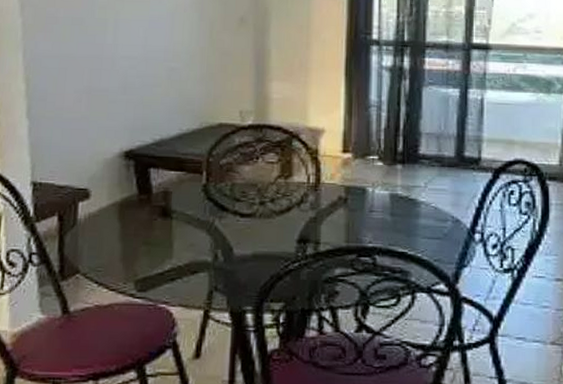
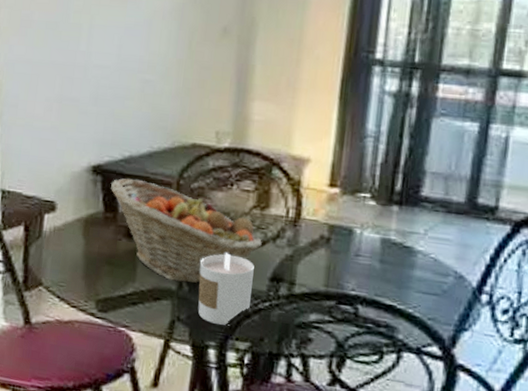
fruit basket: none [144,160,288,254] -> present [111,178,262,284]
candle: none [232,221,283,290] -> present [197,253,254,326]

